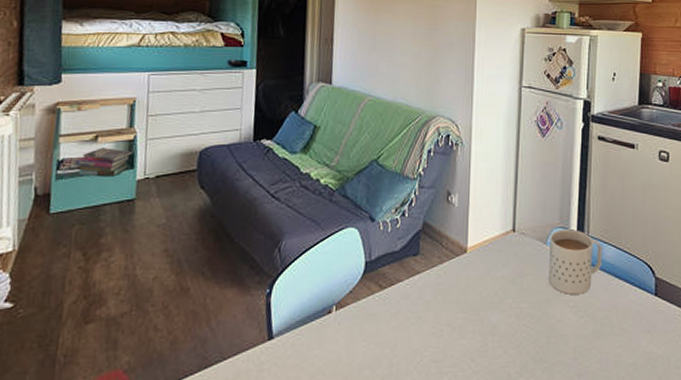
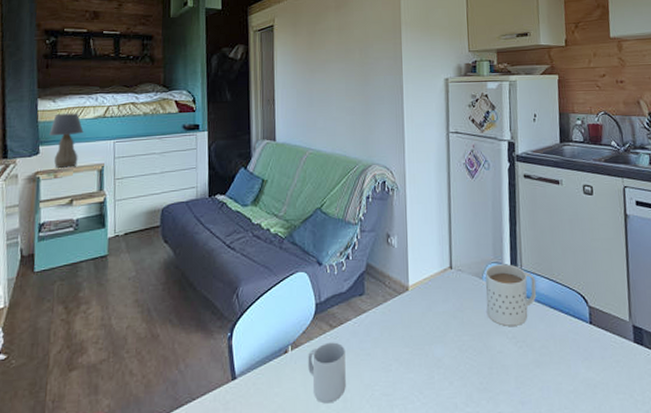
table lamp: none [72,38,114,100] -> present [48,112,84,168]
books: present [75,147,132,177] -> none [55,210,102,237]
cup: none [353,304,395,368] -> present [308,342,346,404]

